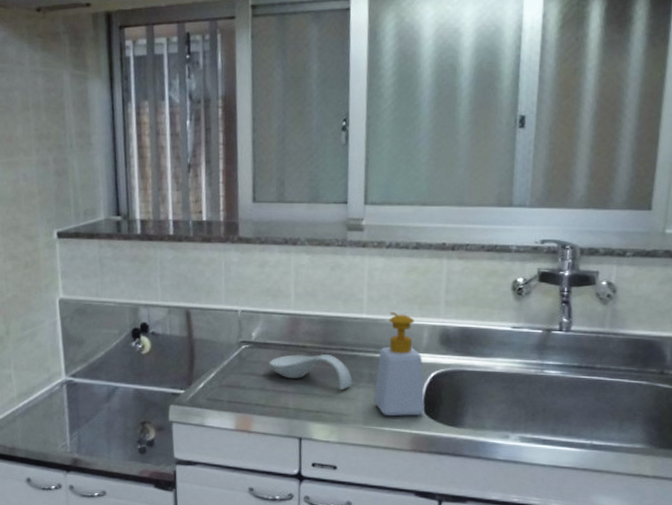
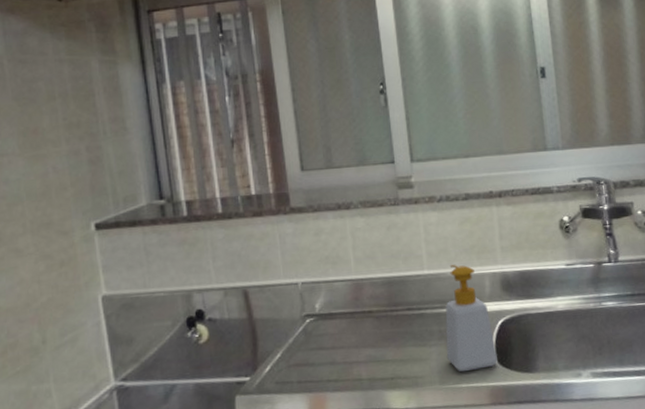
spoon rest: present [269,354,353,390] -> none [336,316,424,352]

